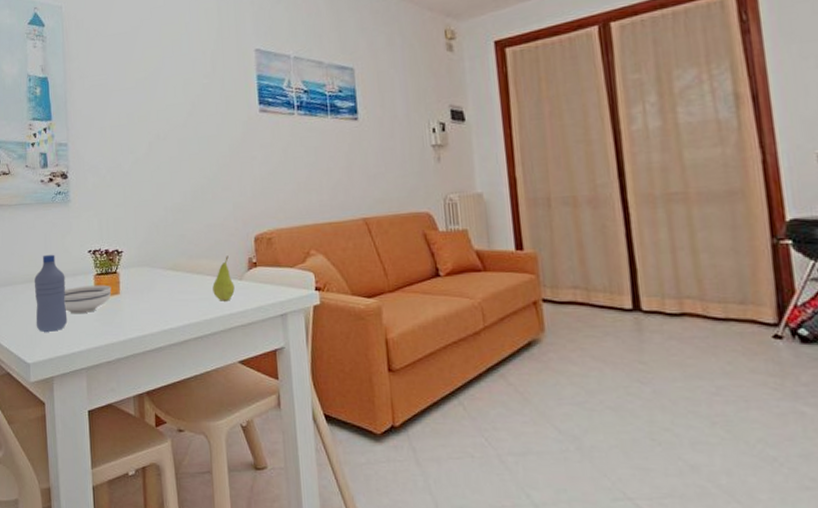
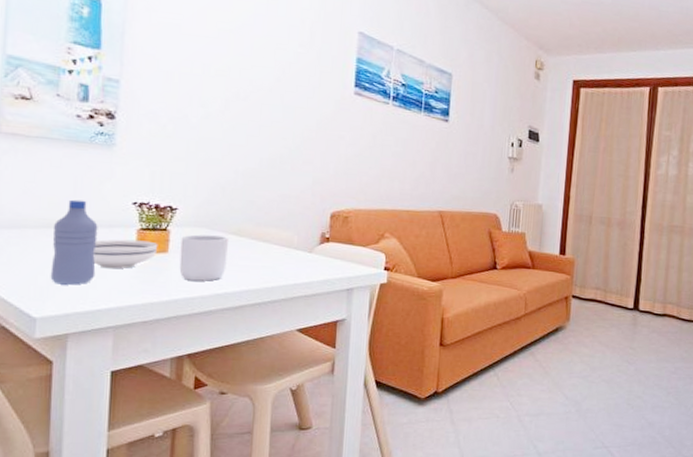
mug: none [128,273,169,319] -> present [179,234,228,281]
fruit: present [212,256,235,301] -> none [278,228,303,272]

